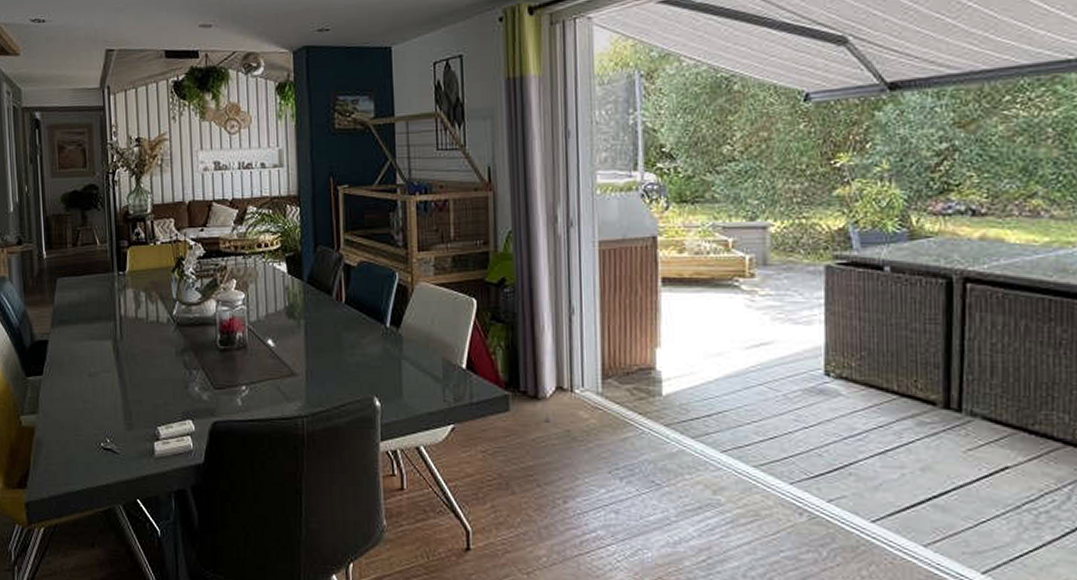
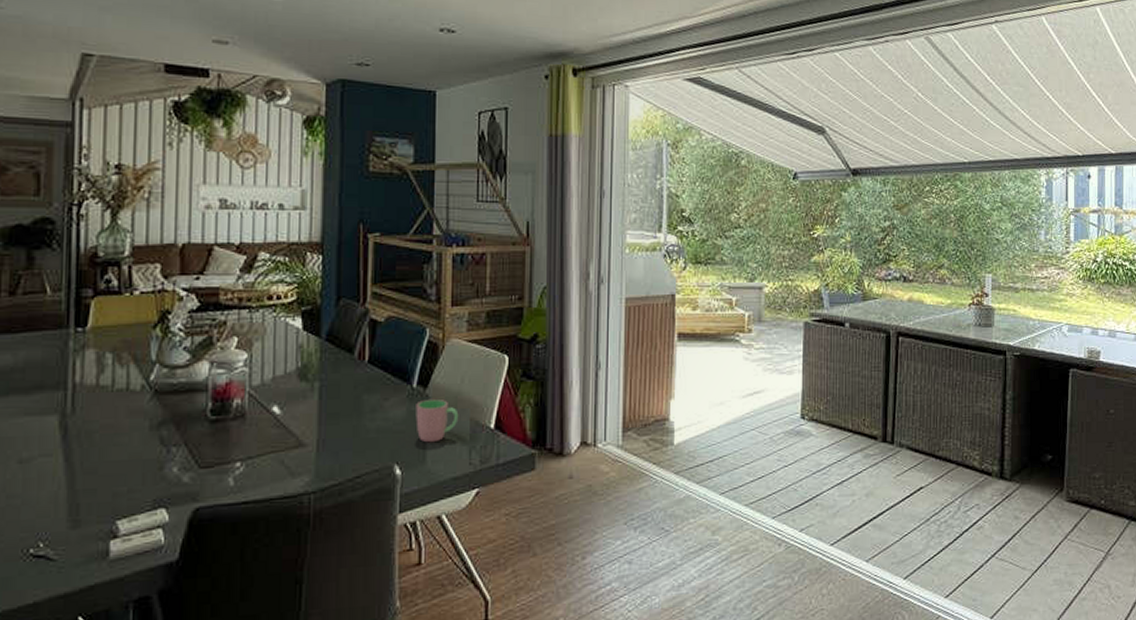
cup: none [390,338,431,379] -> present [415,398,459,443]

